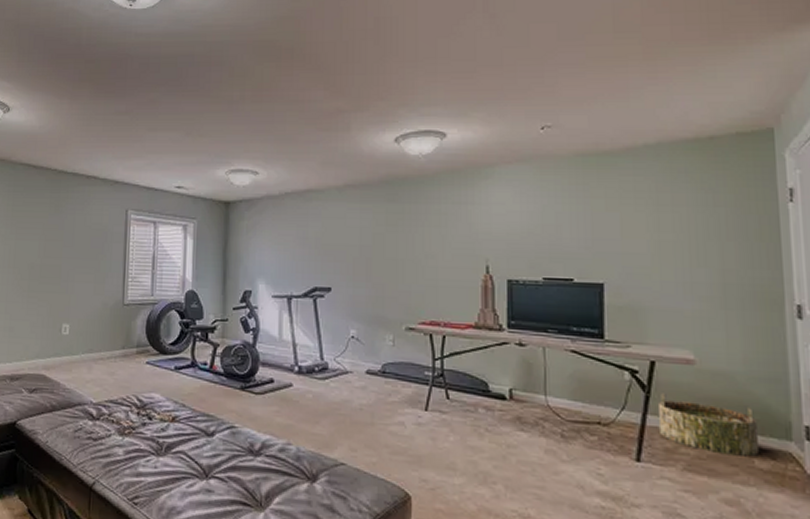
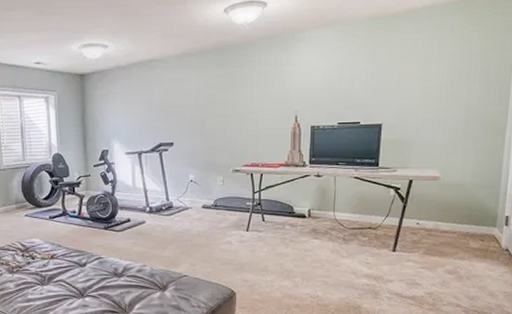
basket: present [657,393,758,457] -> none [410,202,475,241]

